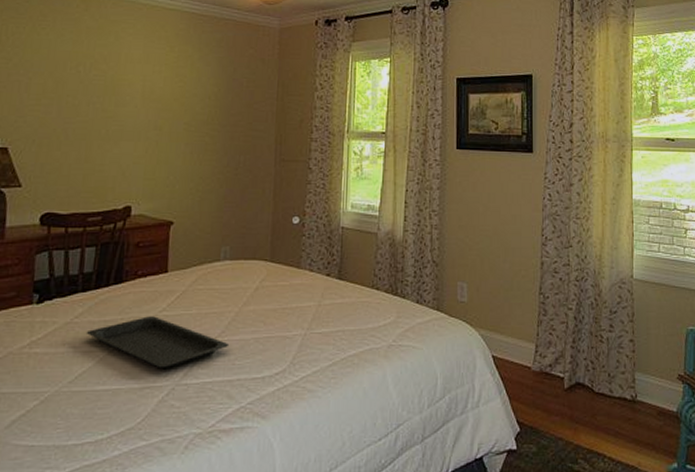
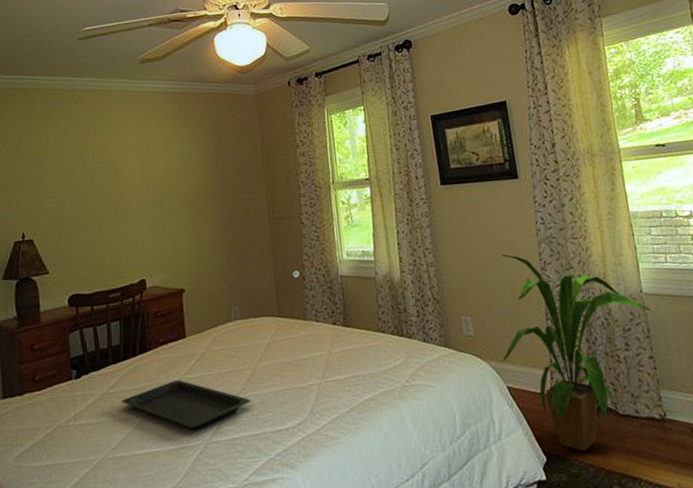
house plant: none [491,225,638,425] -> present [502,254,651,451]

